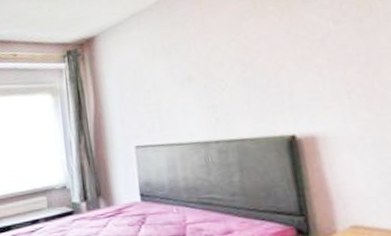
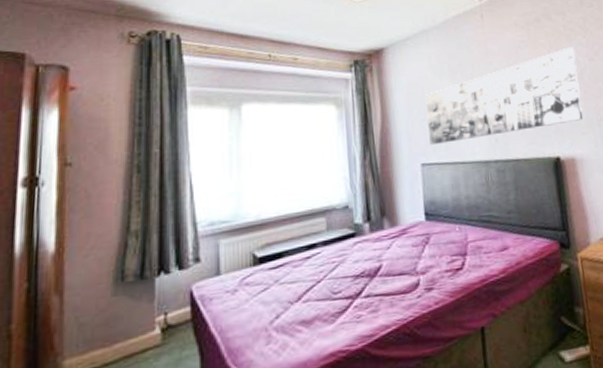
wall art: none [137,10,327,128] -> present [425,47,584,146]

